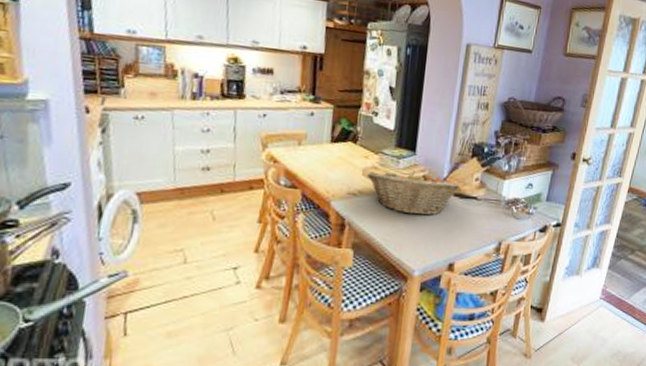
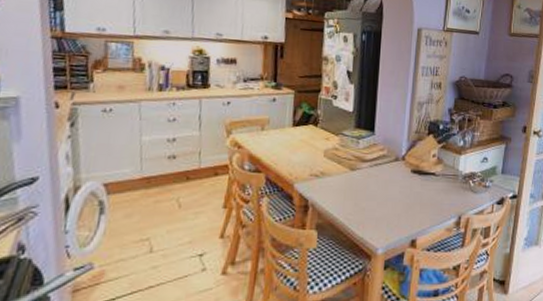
fruit basket: present [366,170,461,216] -> none [328,149,419,193]

